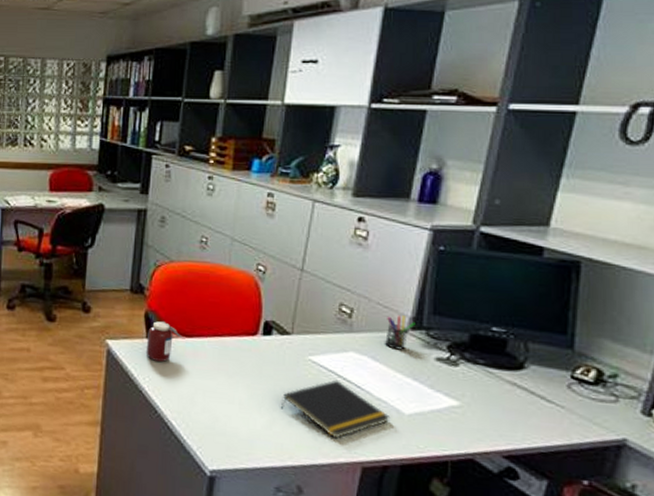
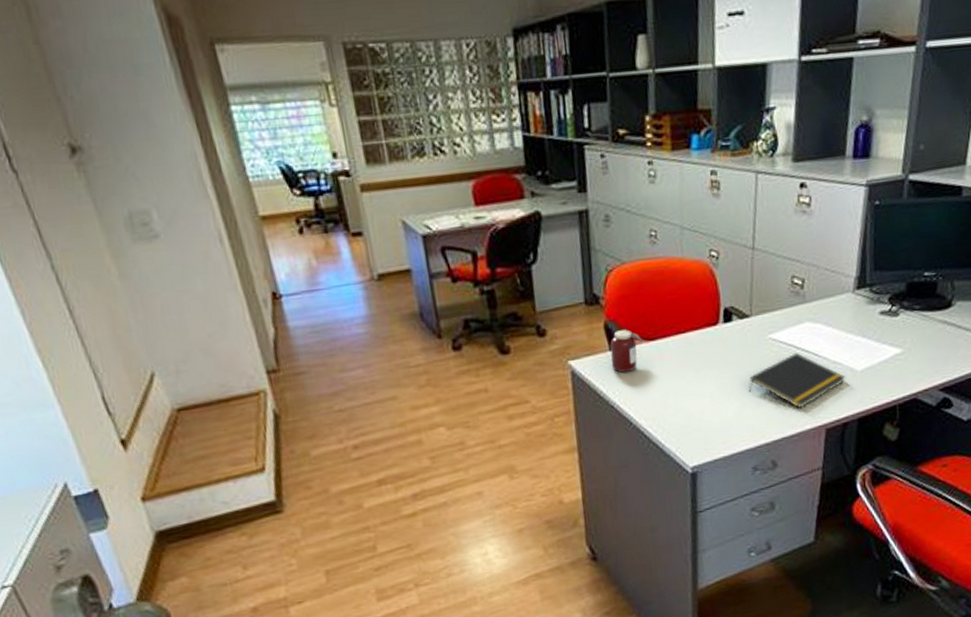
pen holder: present [385,315,415,350] -> none [835,276,860,312]

